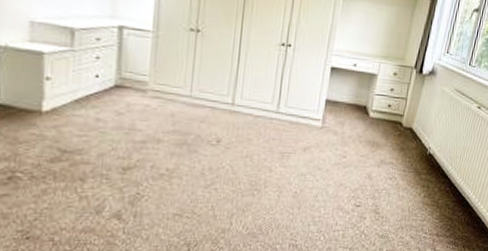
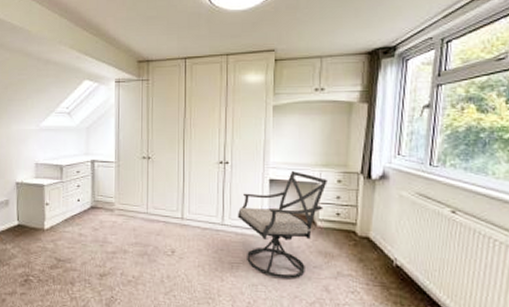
chair: none [293,59,385,168] -> present [237,170,327,279]

